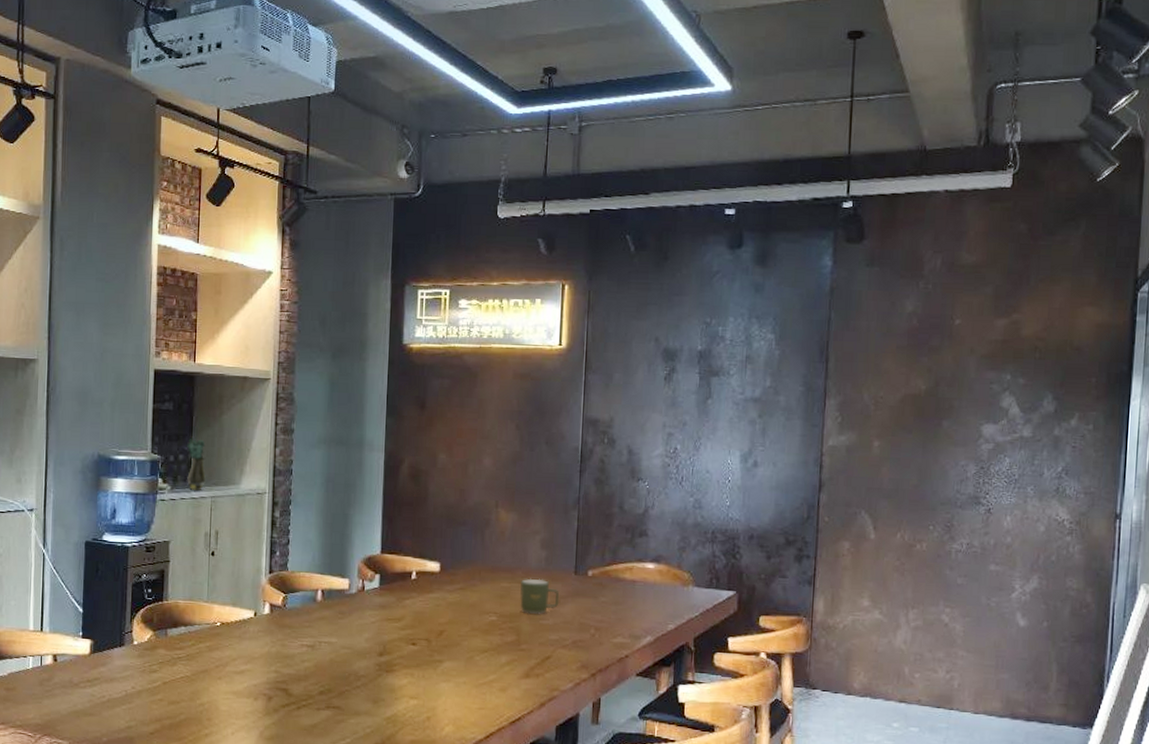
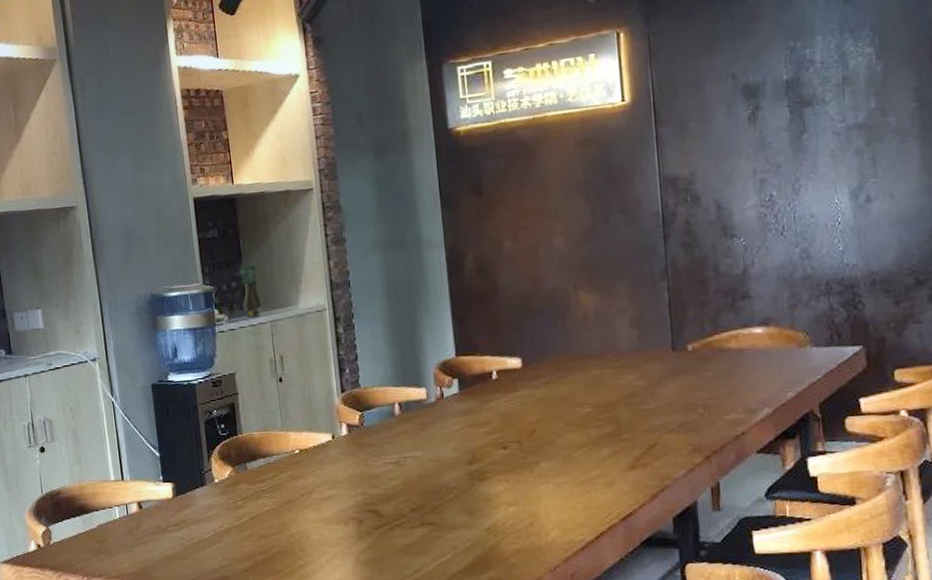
mug: present [520,578,560,615] -> none [613,360,659,401]

